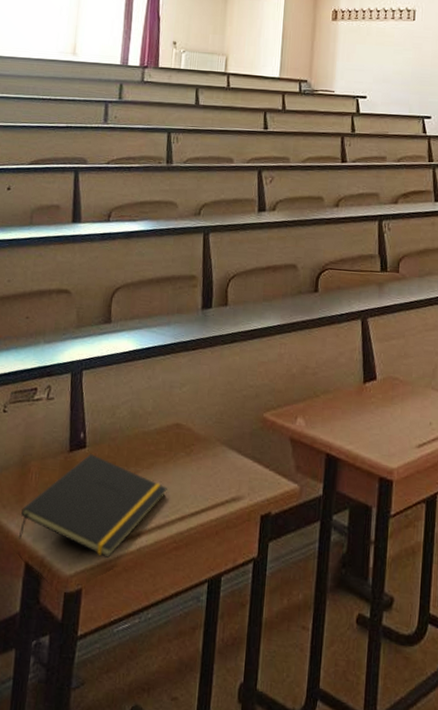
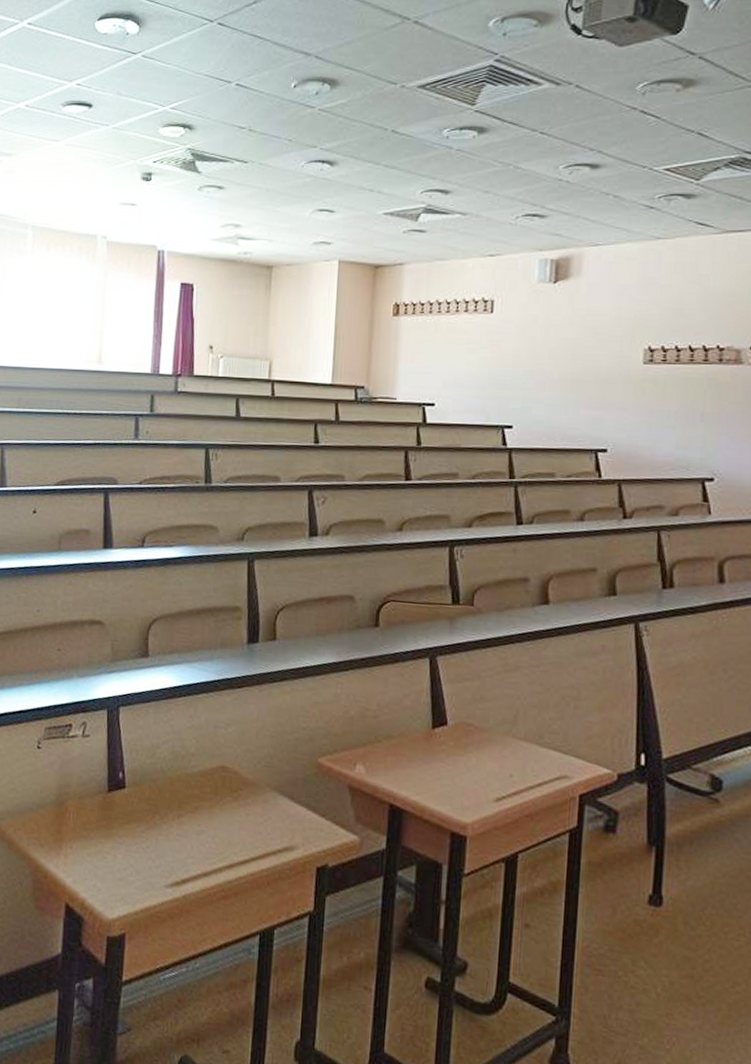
notepad: present [18,454,167,559] -> none [57,795,214,905]

